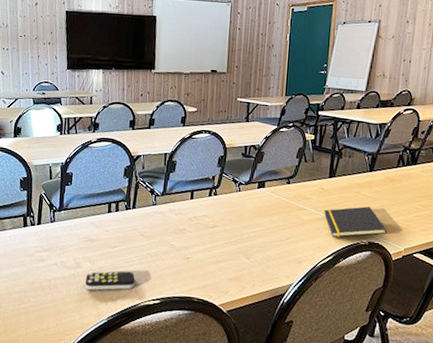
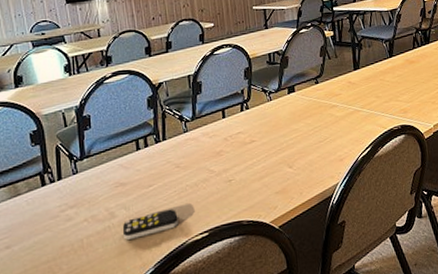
notepad: present [324,206,387,237] -> none [355,91,415,128]

